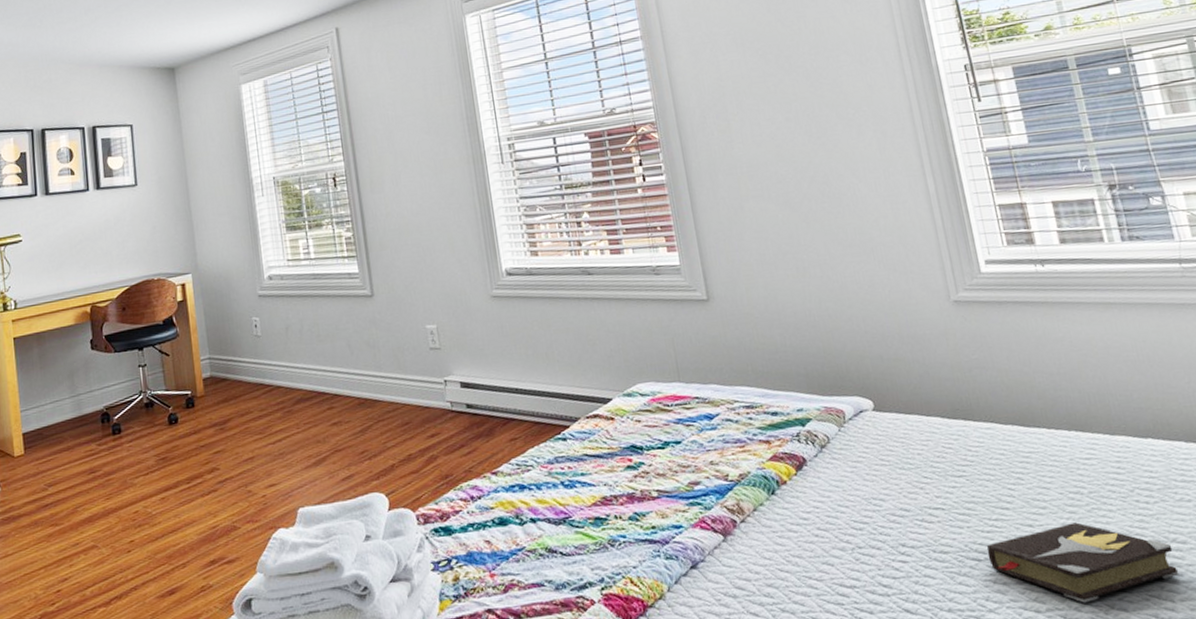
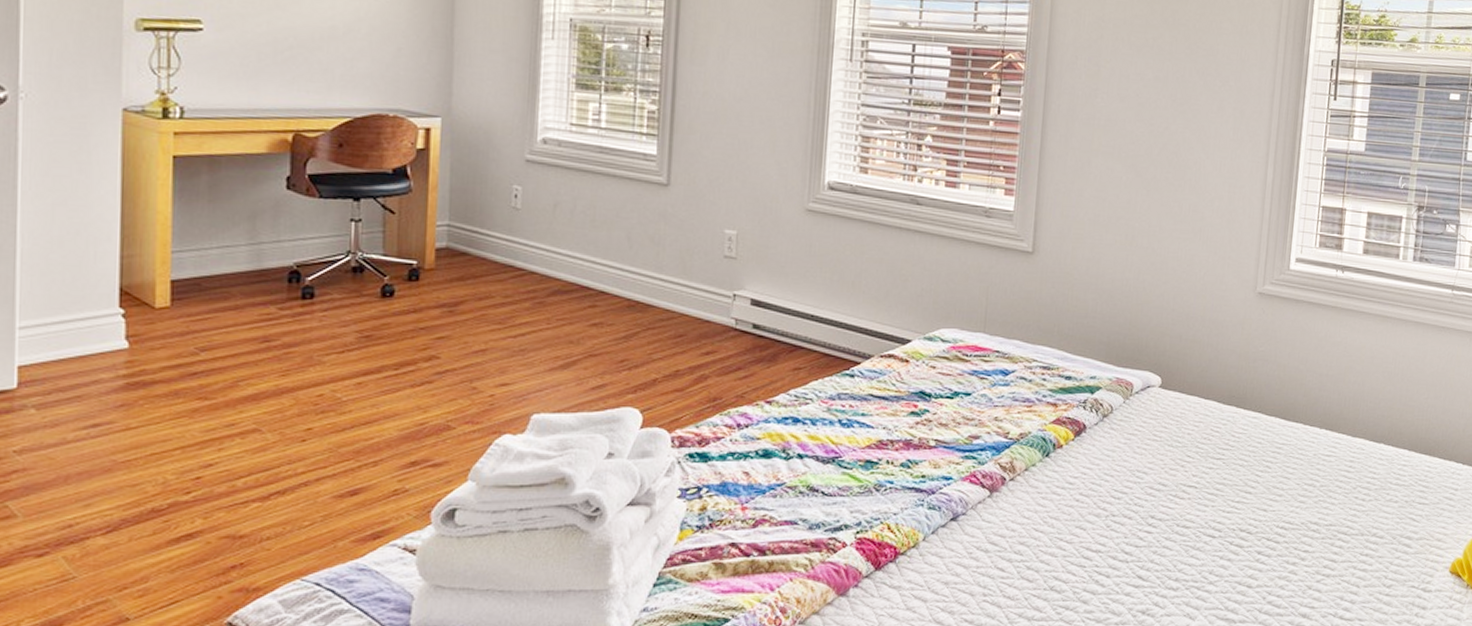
hardback book: present [987,522,1180,603] -> none [1222,511,1371,582]

